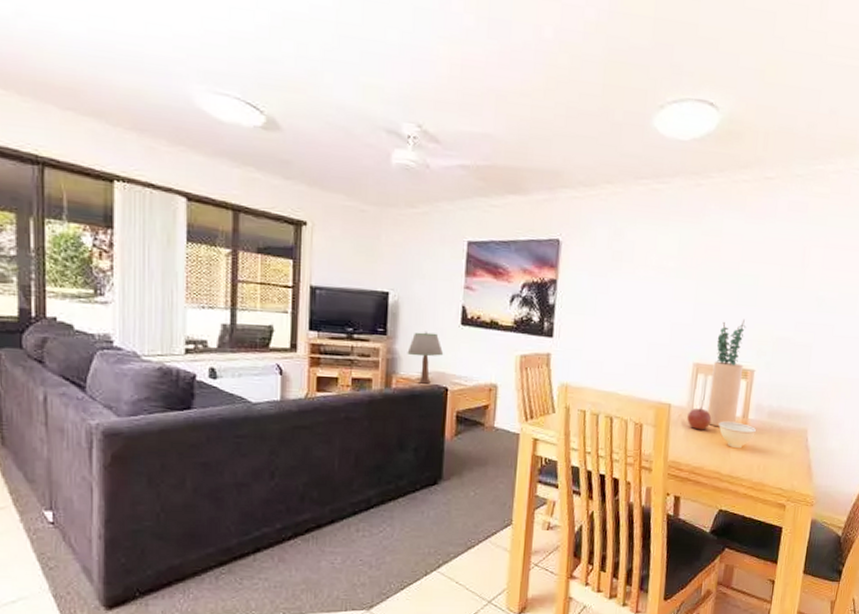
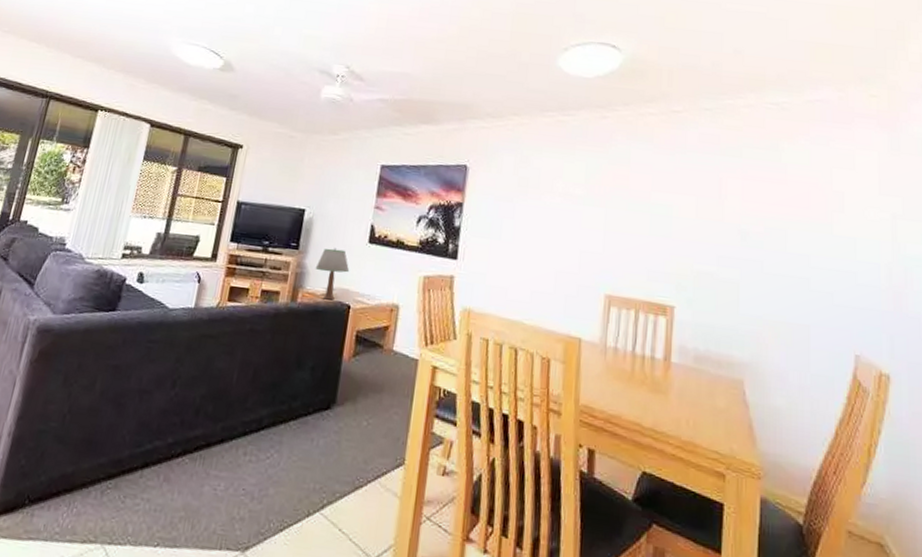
fruit: present [687,406,712,430] -> none [600,344,628,372]
vase: present [707,319,747,427] -> none [623,250,662,370]
bowl: present [718,421,756,449] -> none [636,362,681,398]

